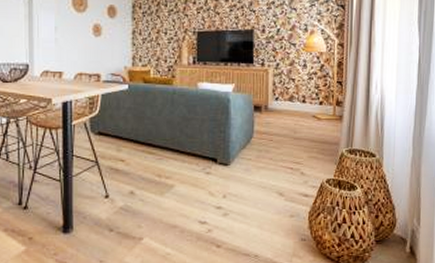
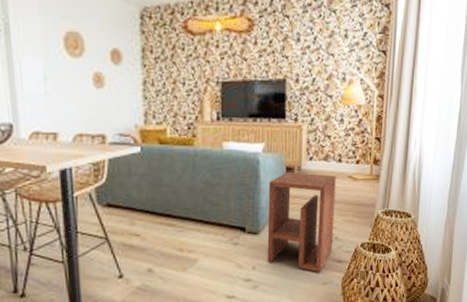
side table: none [236,111,301,205] -> present [267,172,336,273]

